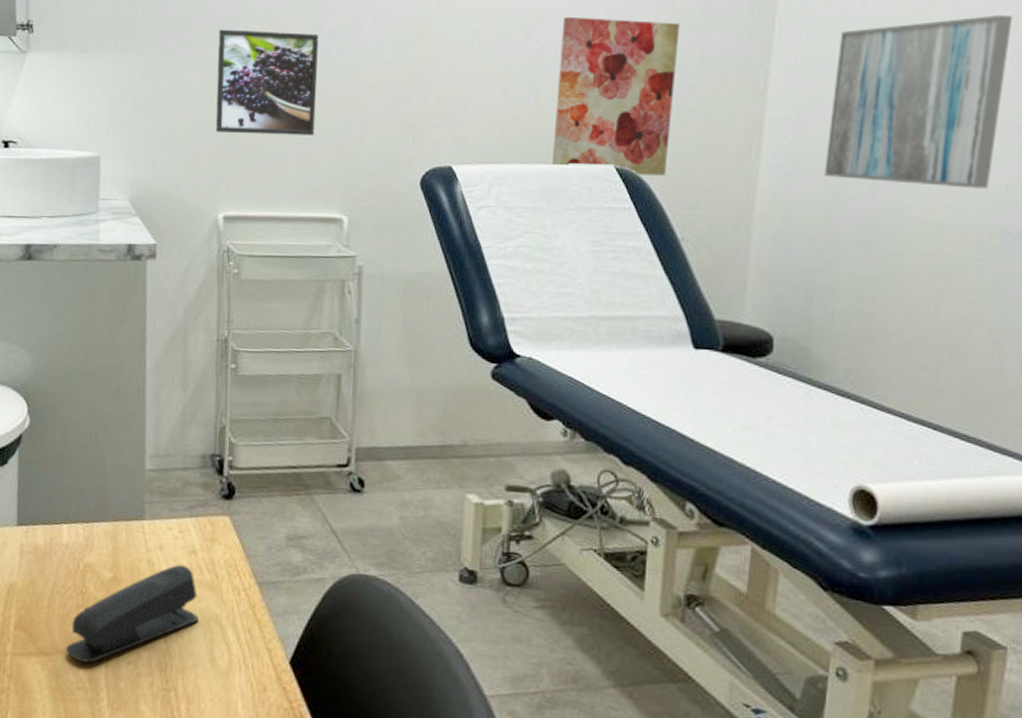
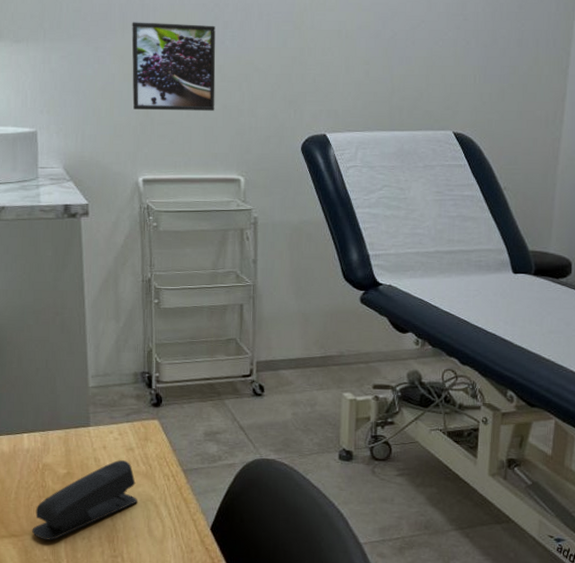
wall art: present [551,16,680,176] -> none [404,9,503,139]

